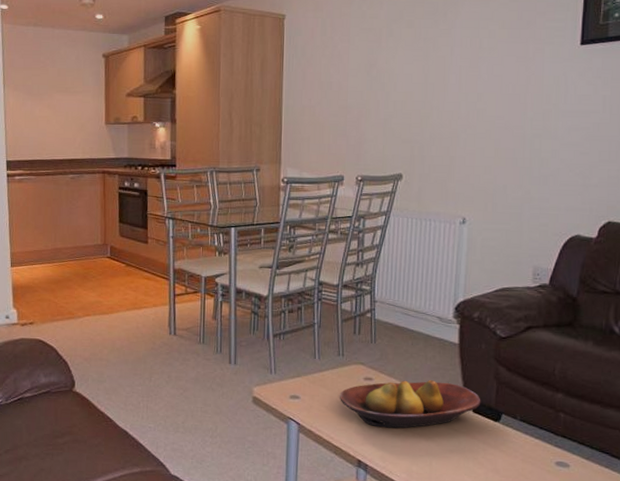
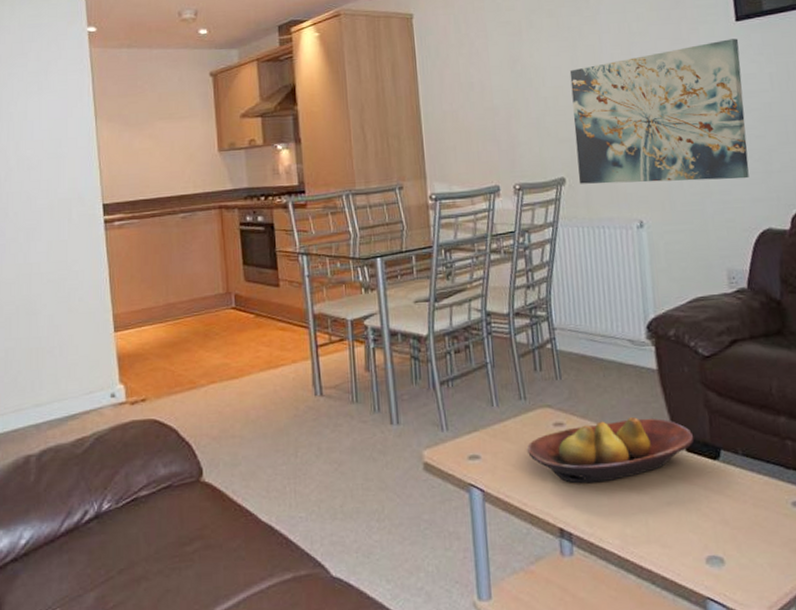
wall art: none [414,61,580,190] -> present [569,39,749,184]

